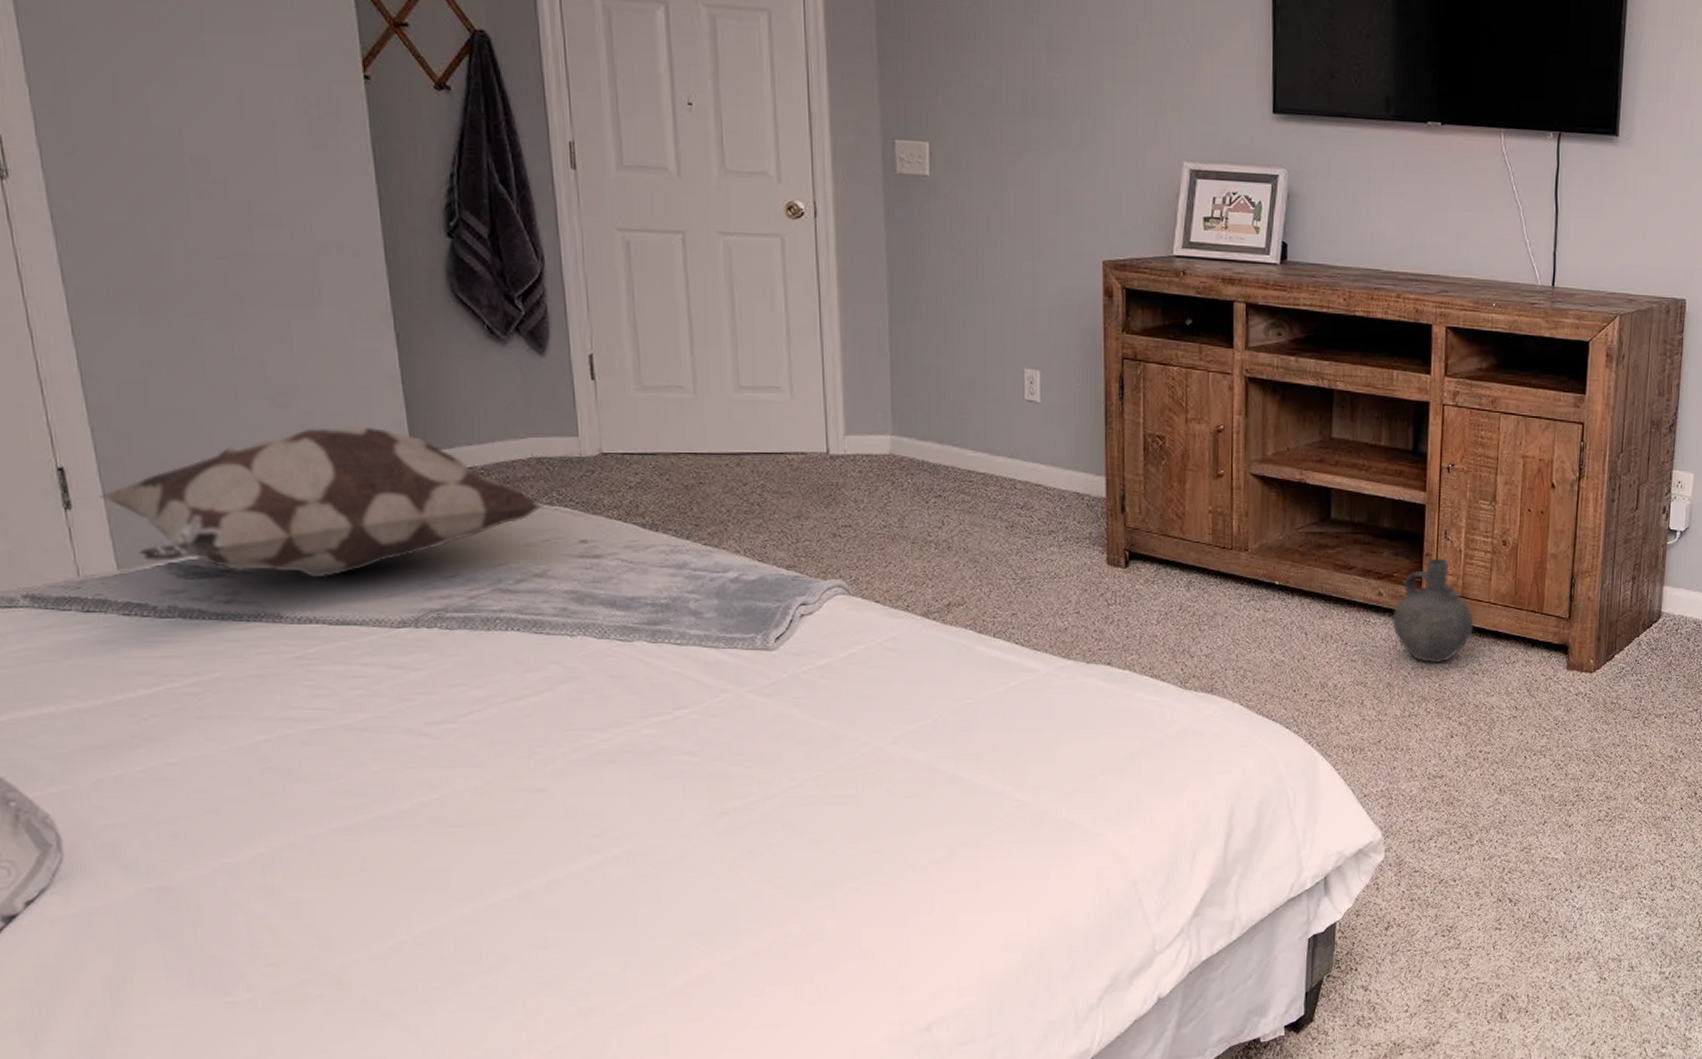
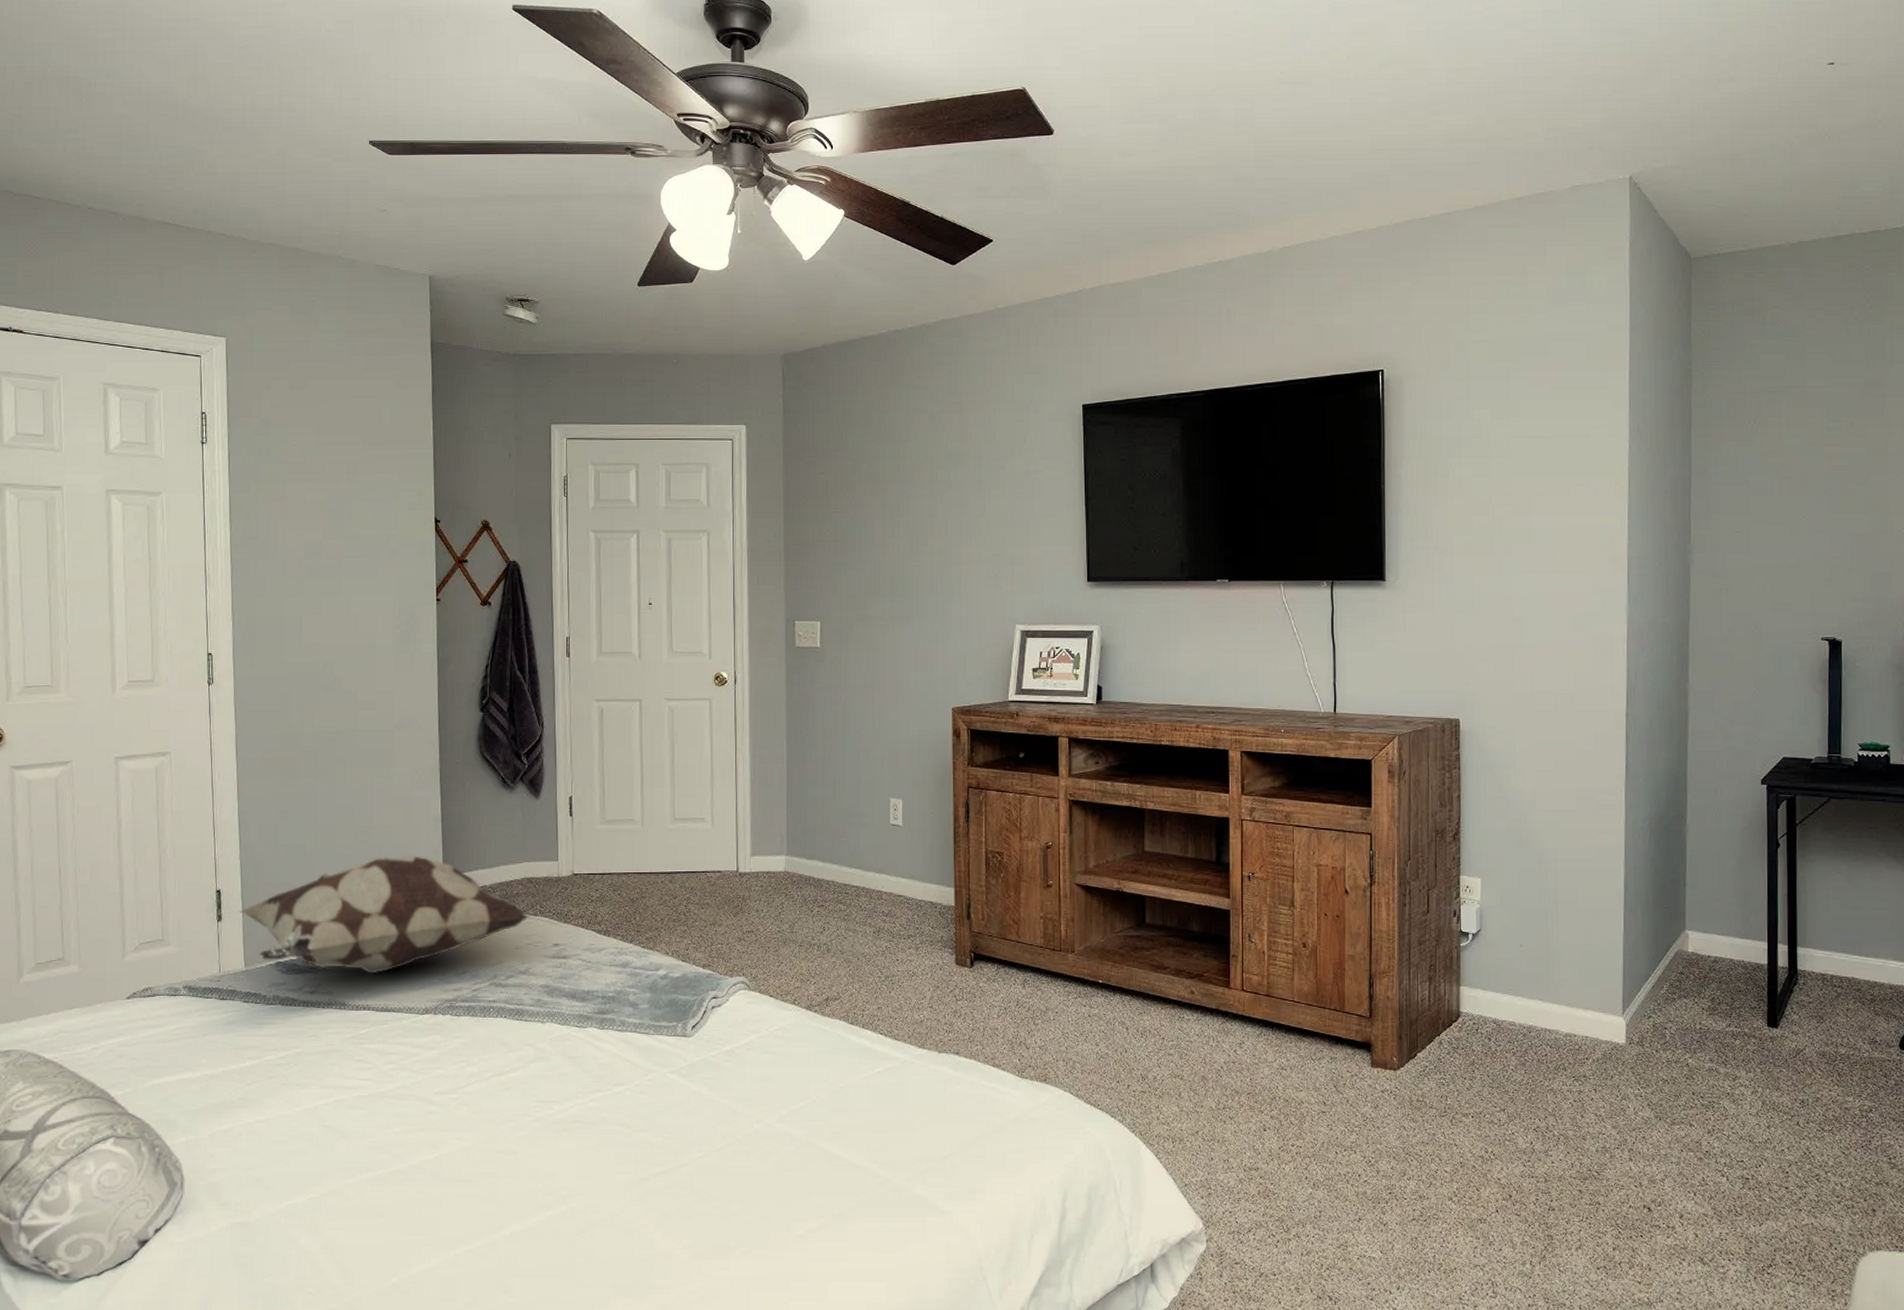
ceramic jug: present [1392,558,1474,664] -> none [1204,959,1280,1059]

